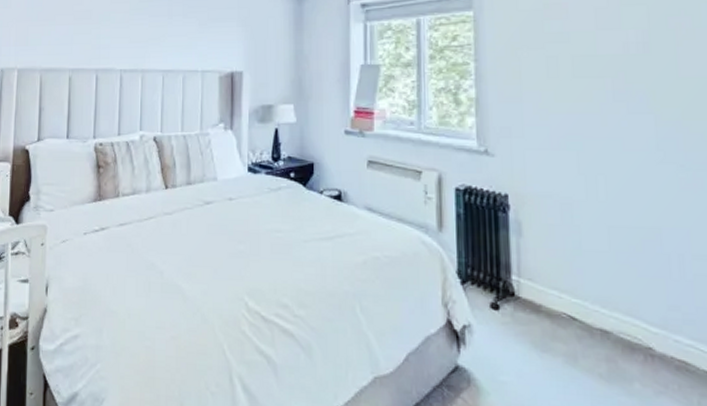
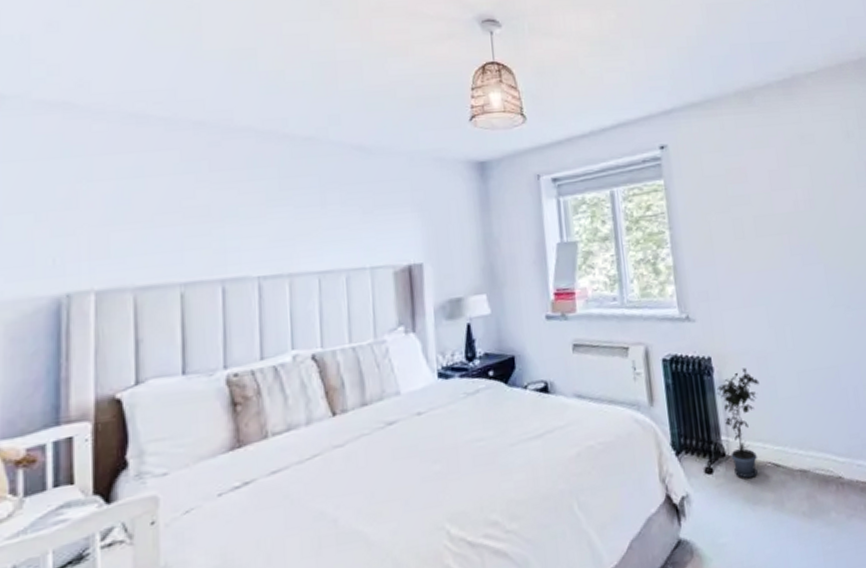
potted plant: none [510,211,561,324] -> present [716,367,760,479]

